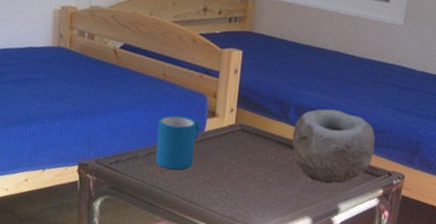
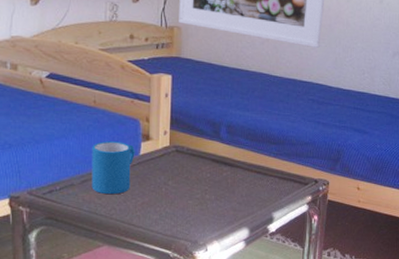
bowl: present [291,109,375,184] -> none [225,126,301,195]

